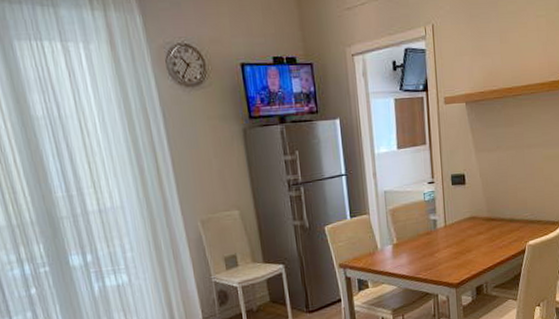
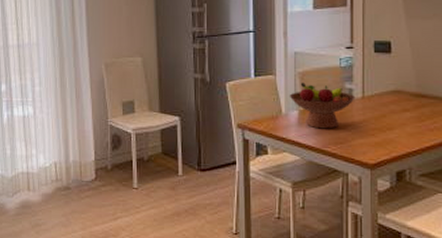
fruit bowl: none [382,218,439,259] -> present [289,82,356,129]

